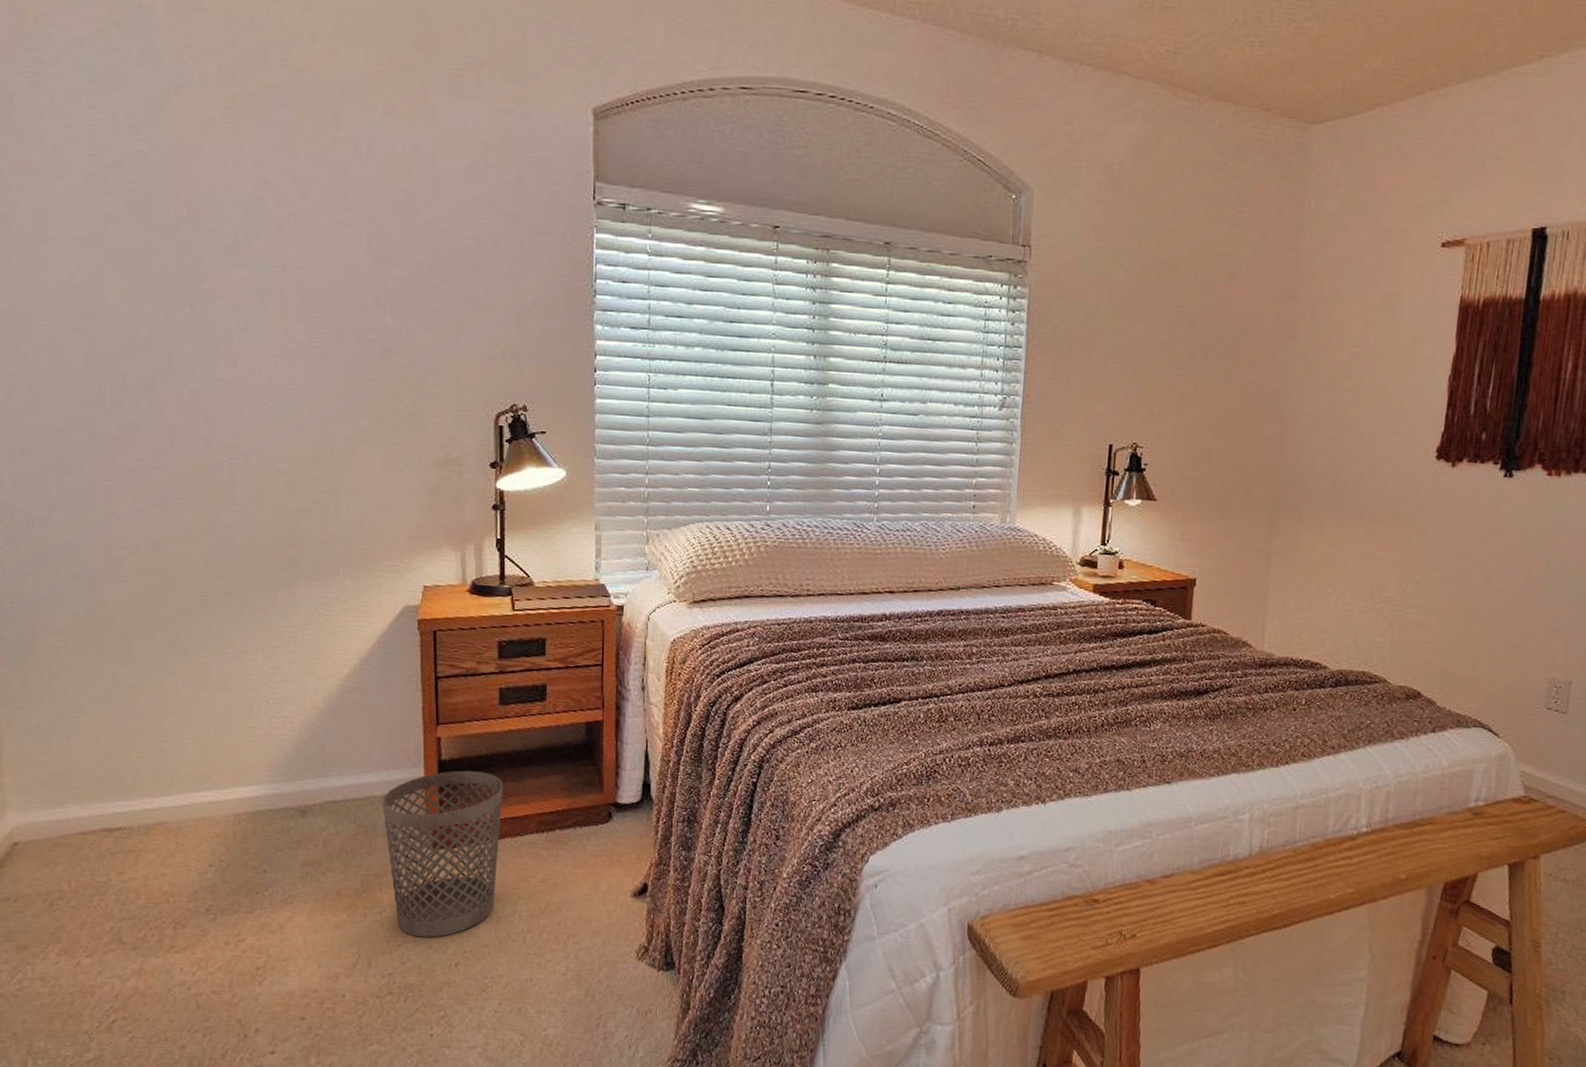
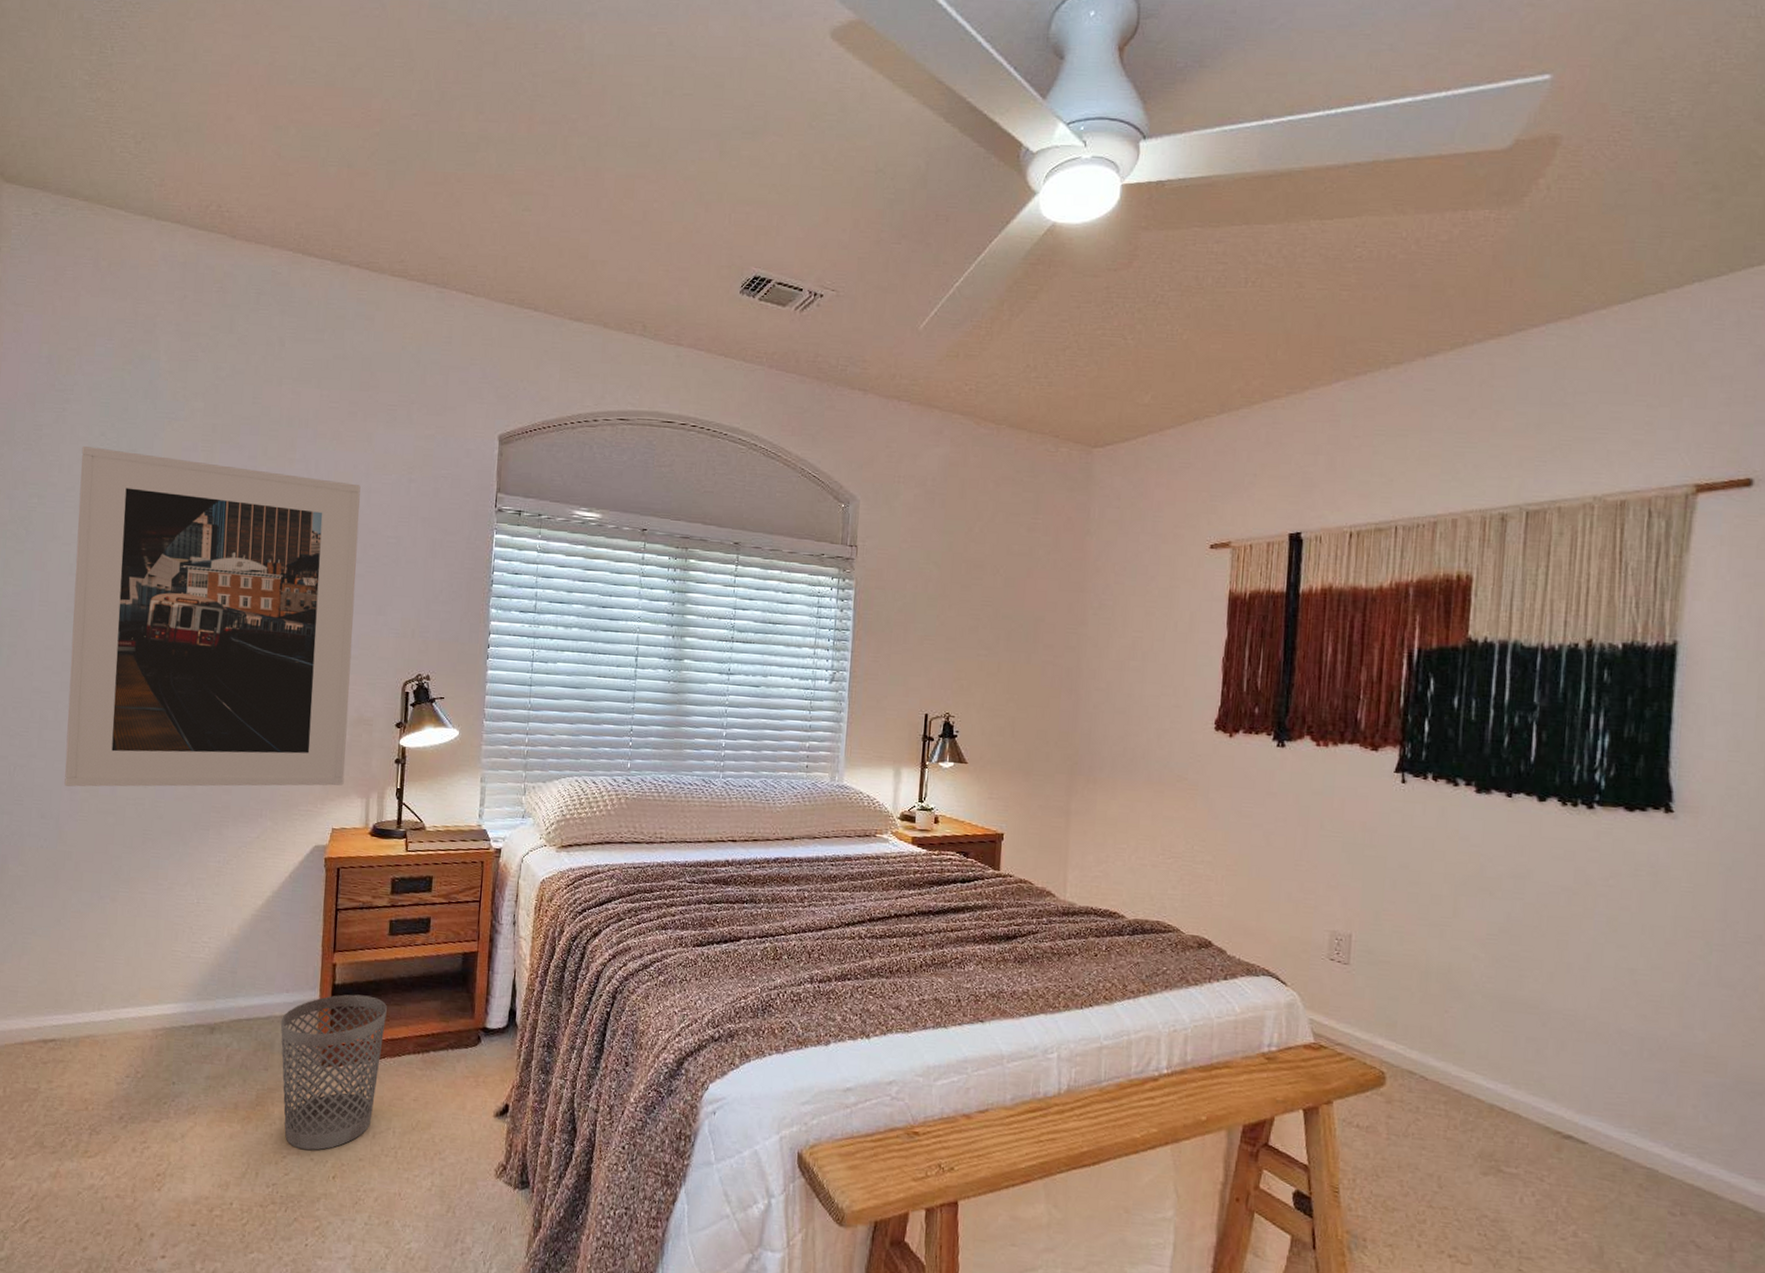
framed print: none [67,122,433,543] -> present [64,446,361,787]

